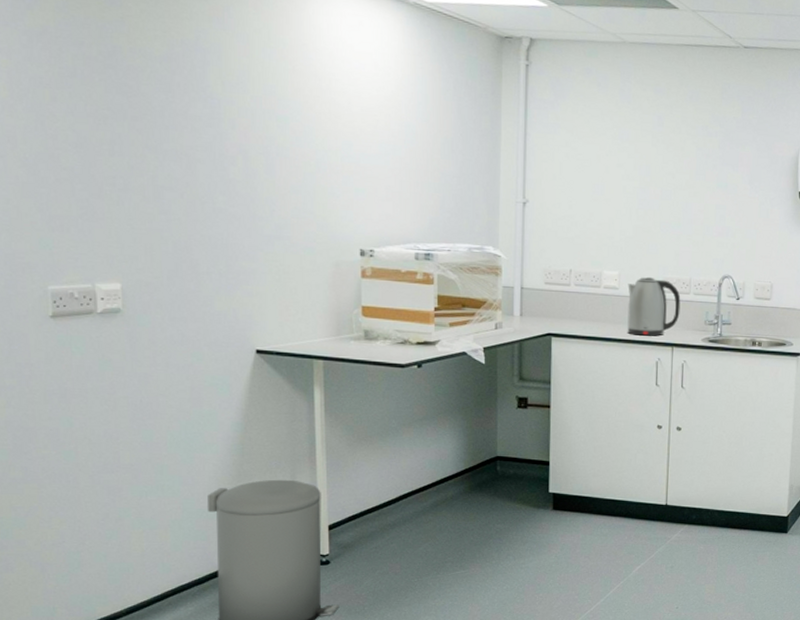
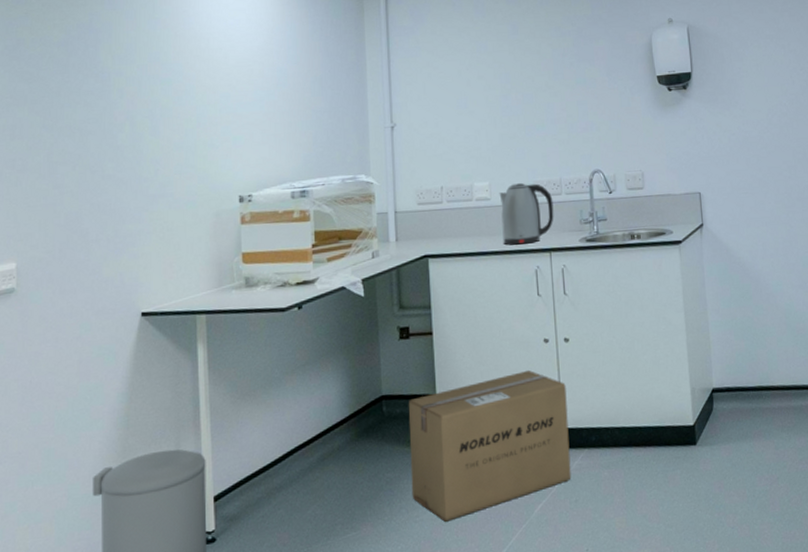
box: none [519,450,674,571] -> present [408,369,571,522]

